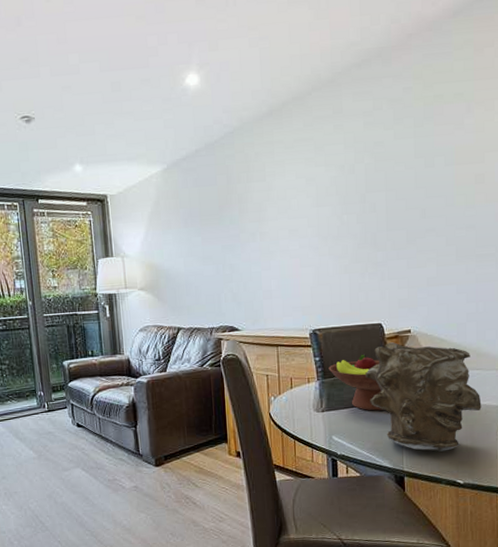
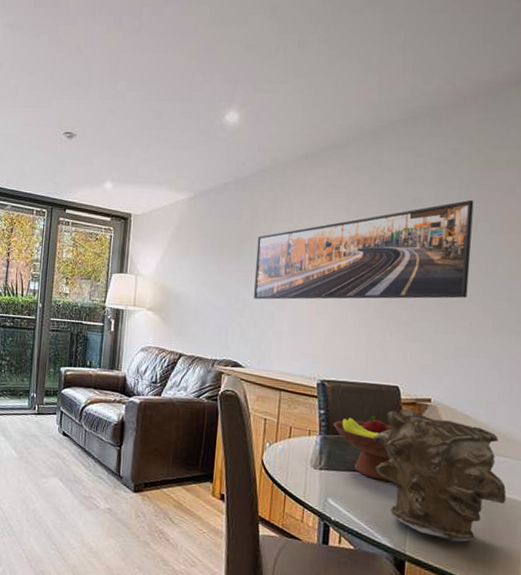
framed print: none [235,136,432,263] -> present [253,199,474,300]

